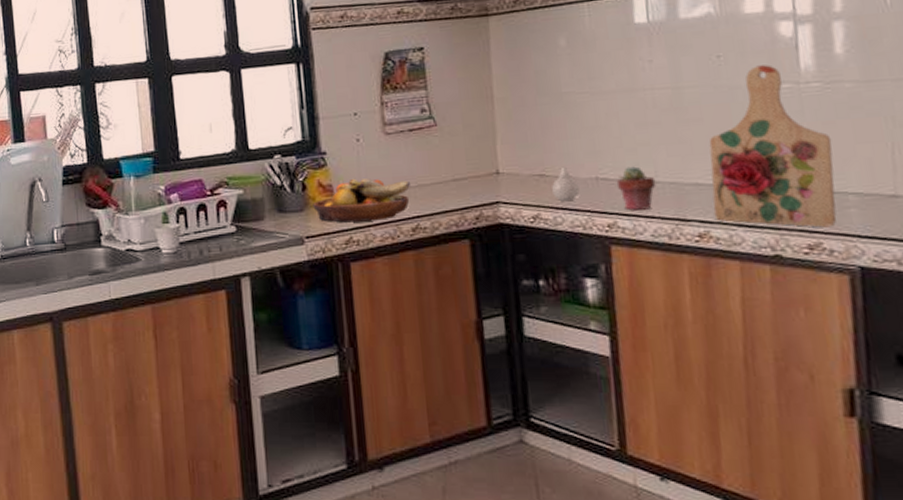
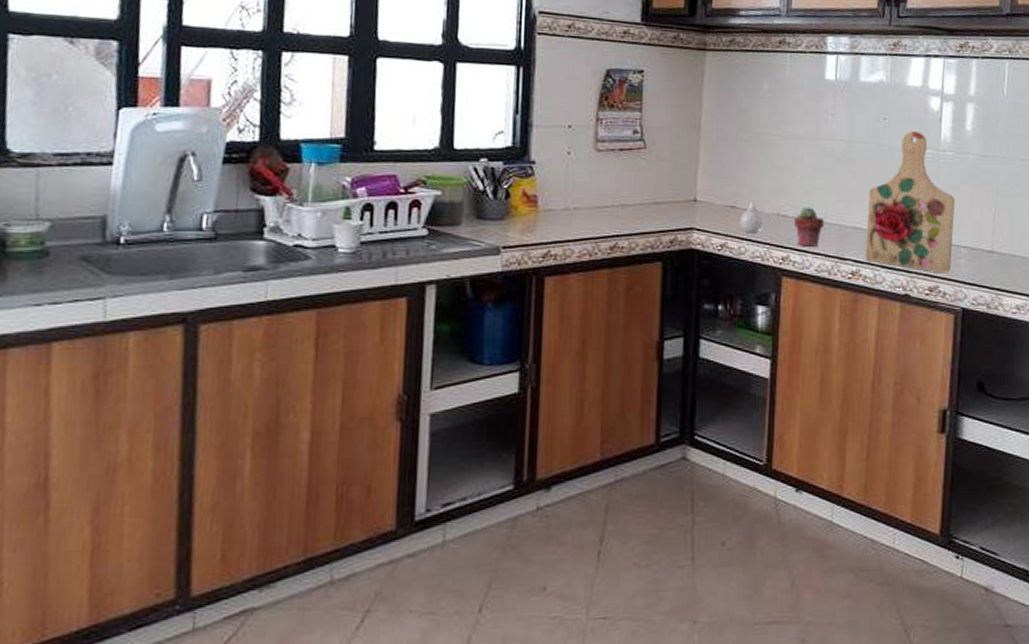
fruit bowl: present [313,178,410,223] -> none [514,191,614,236]

